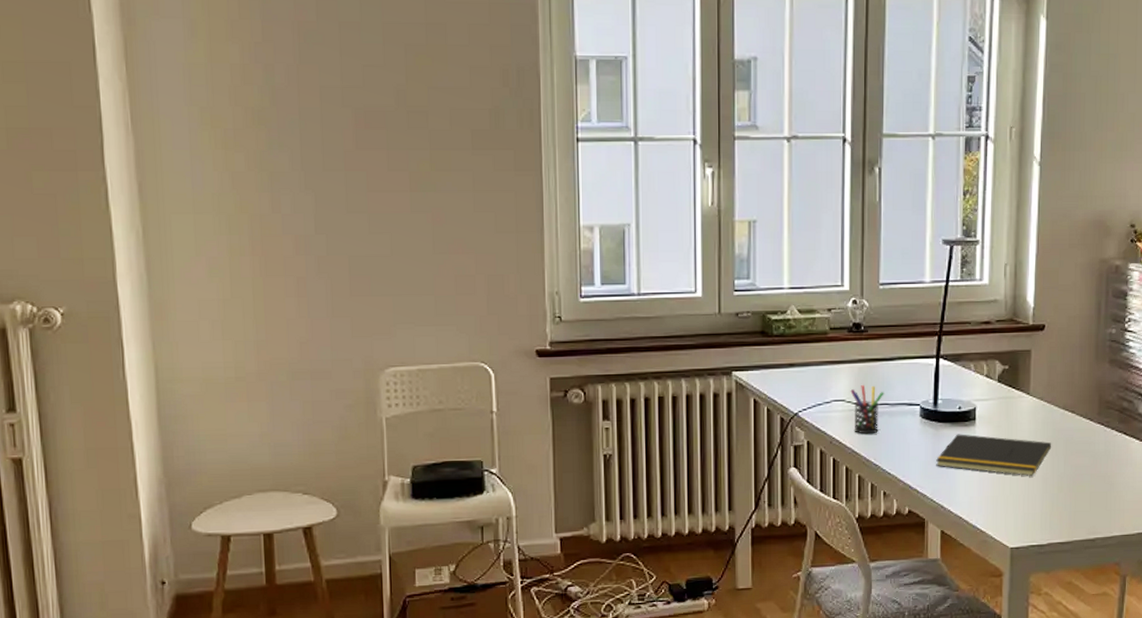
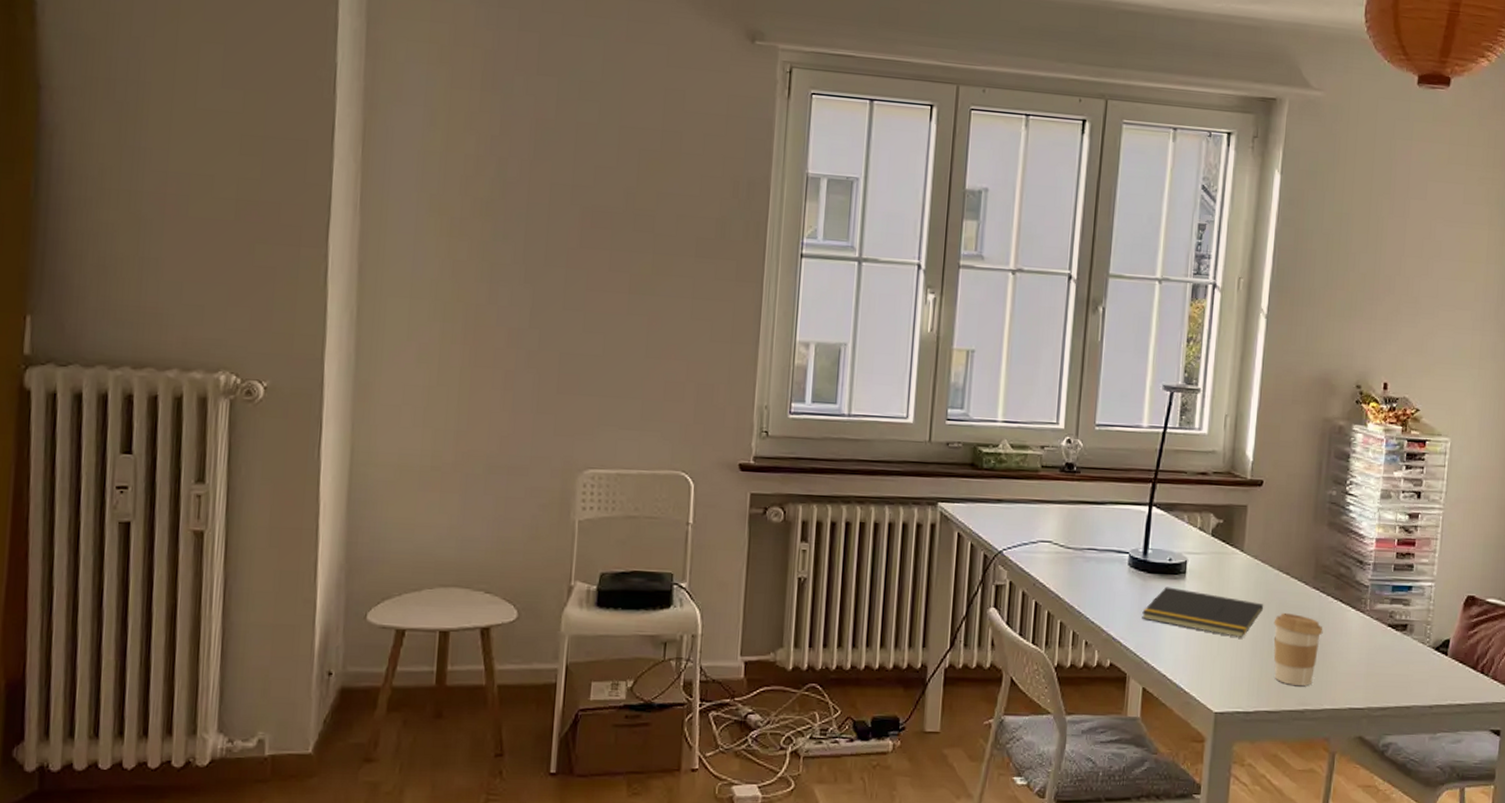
pen holder: present [850,384,884,434] -> none [1058,526,1093,580]
coffee cup: none [1062,449,1109,516] -> present [1273,612,1323,686]

